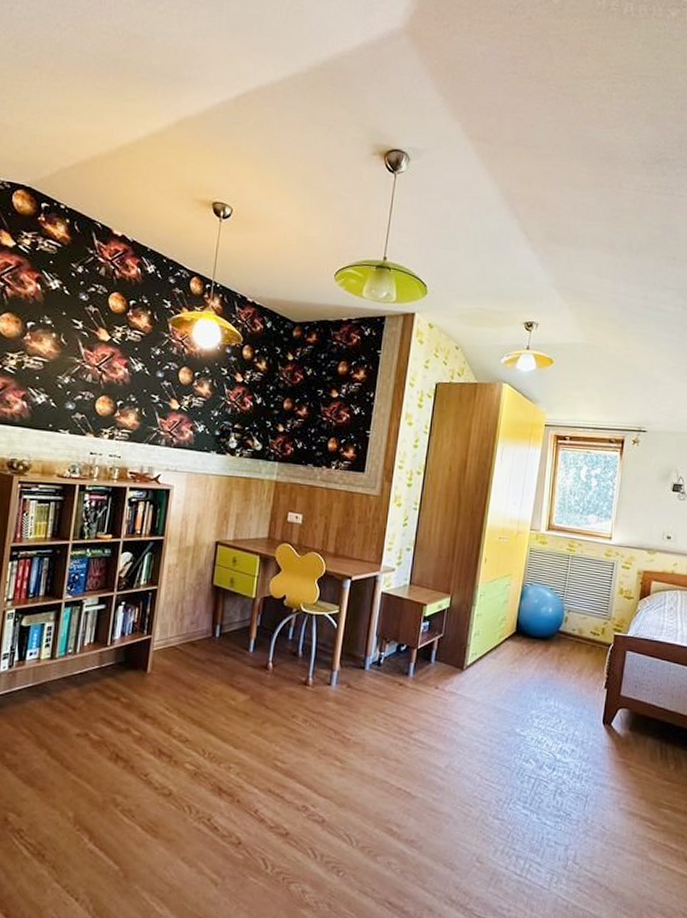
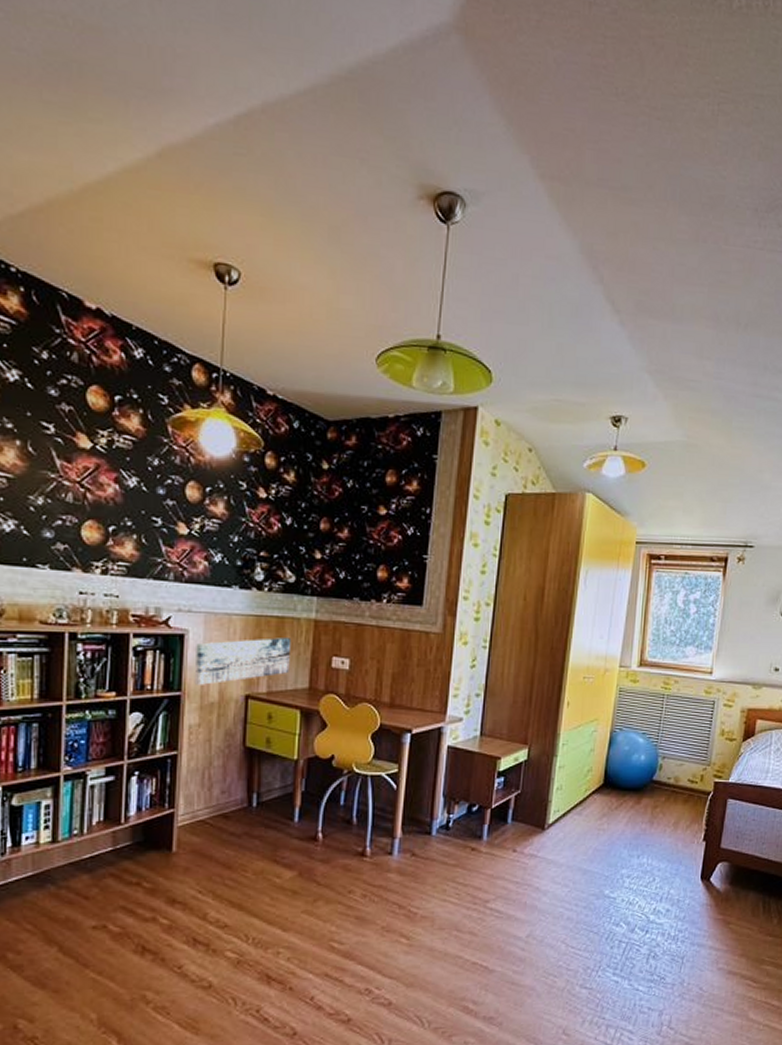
wall art: none [175,495,256,532] -> present [194,638,292,685]

